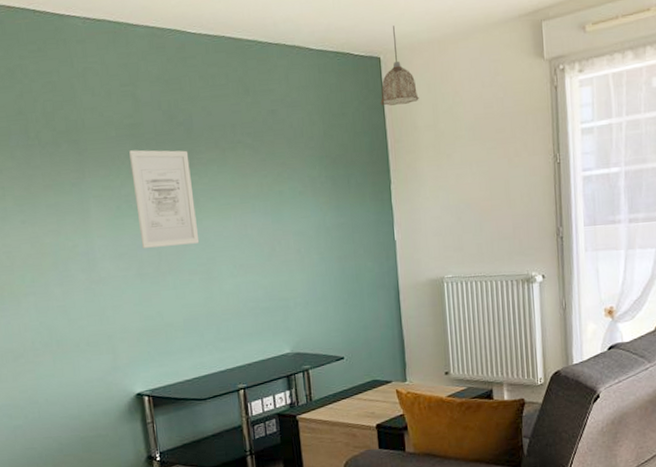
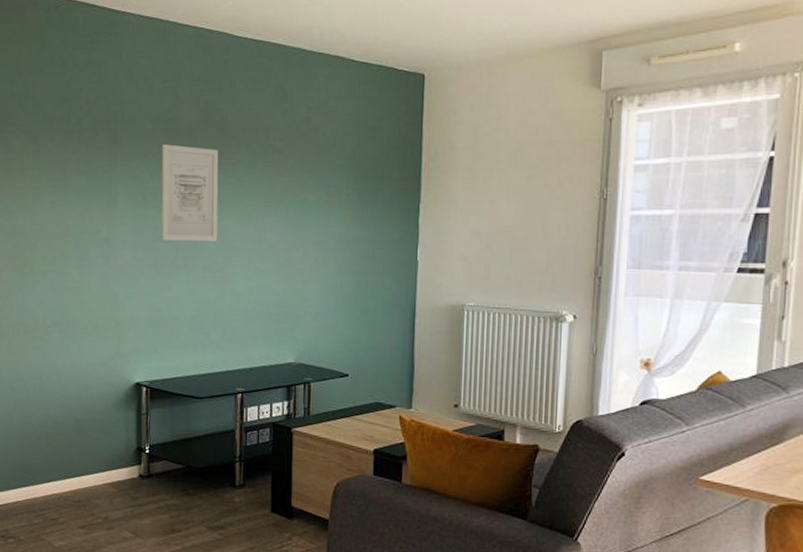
pendant lamp: present [380,26,419,106] -> none [419,44,460,123]

